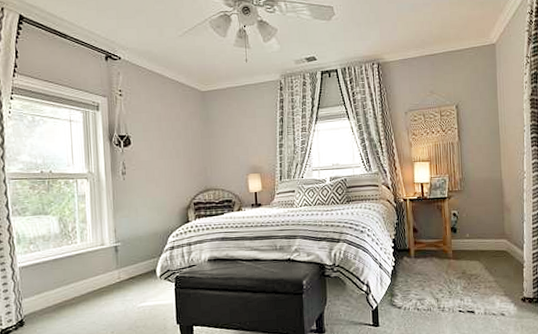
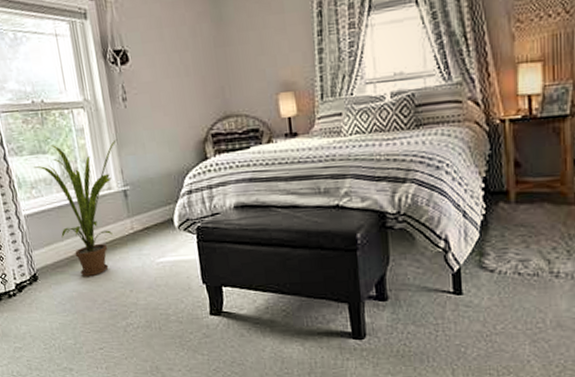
house plant: none [34,204,114,321] -> present [33,139,118,276]

